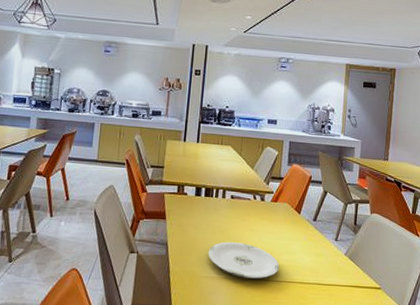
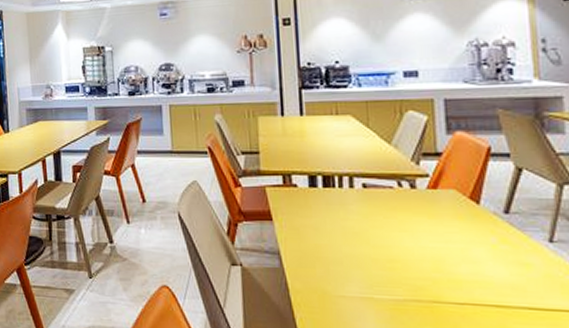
plate: present [208,242,280,279] -> none [340,248,457,300]

